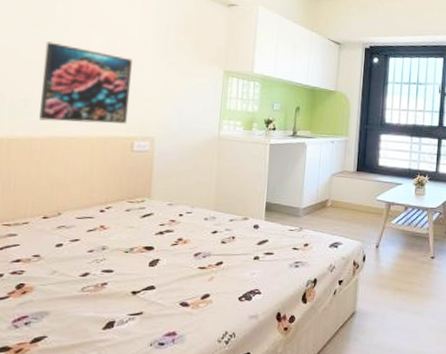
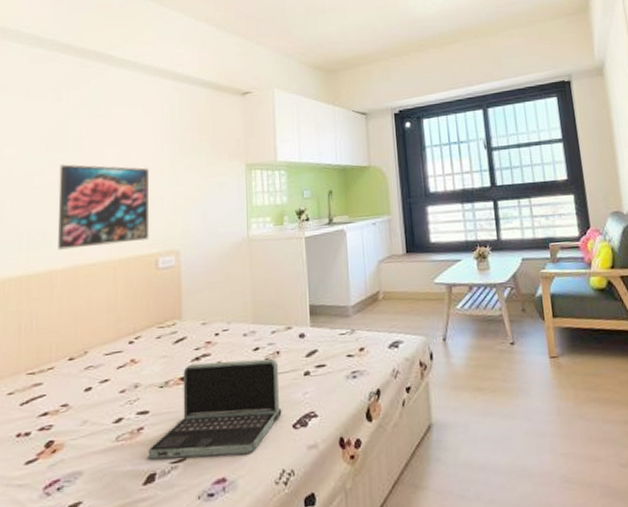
laptop: none [109,237,233,316] -> present [148,358,282,459]

